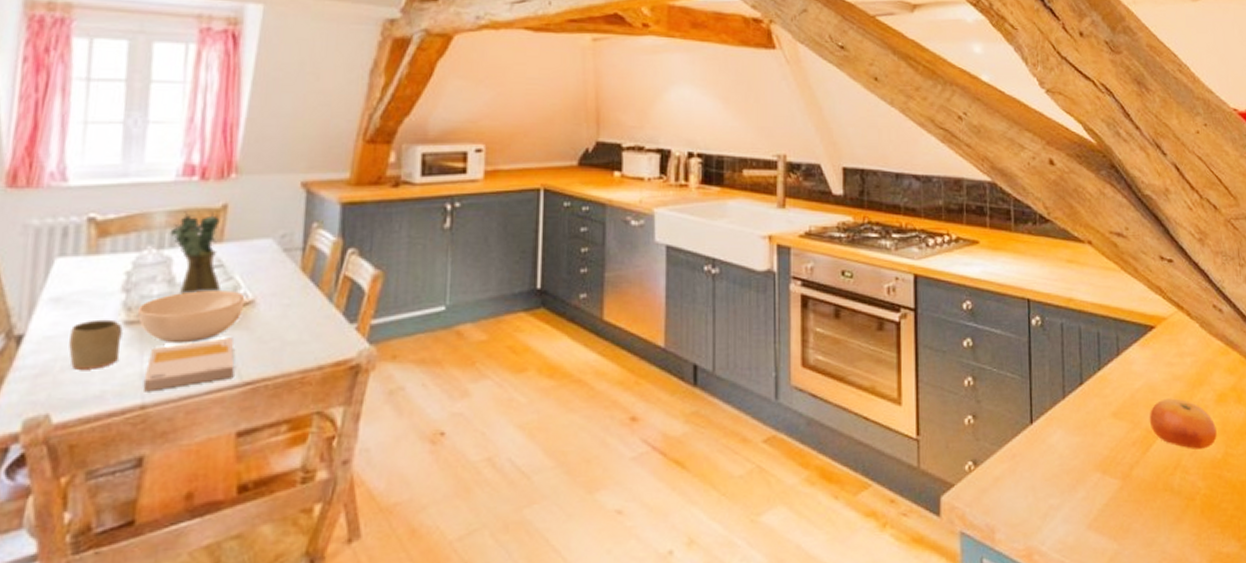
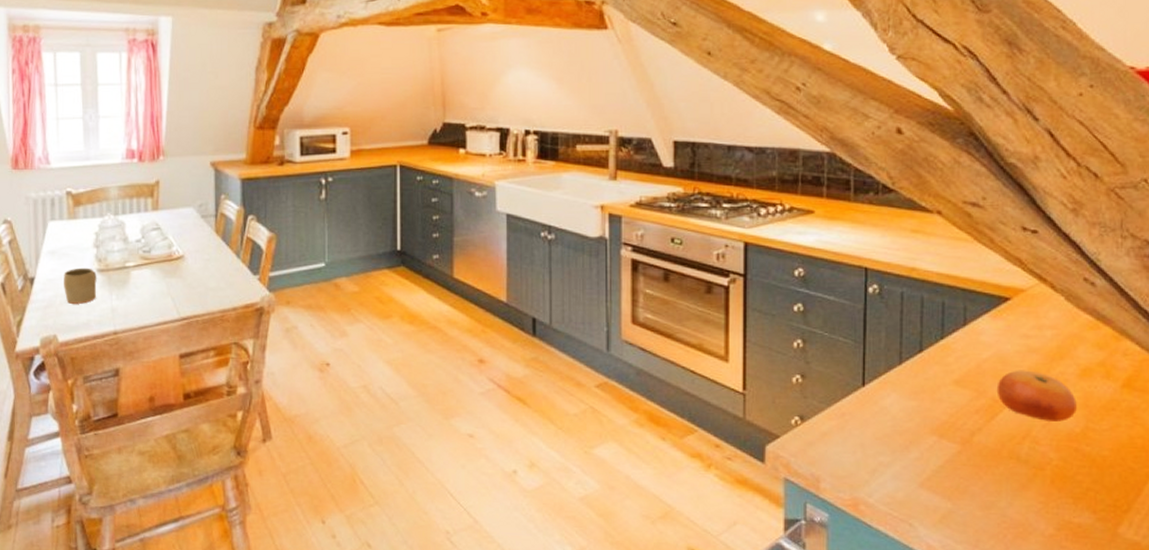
bowl: present [137,291,245,344] -> none [105,248,177,287]
book: present [143,337,234,392] -> none [114,283,174,322]
vase: present [169,212,222,295] -> none [121,187,160,250]

